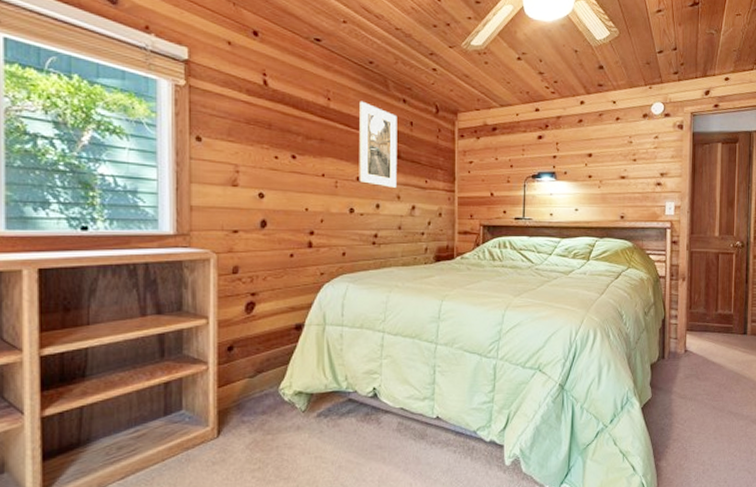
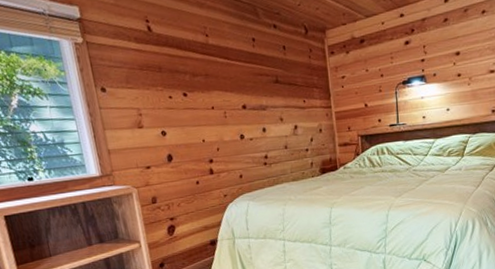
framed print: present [359,101,397,188] -> none [234,32,279,112]

